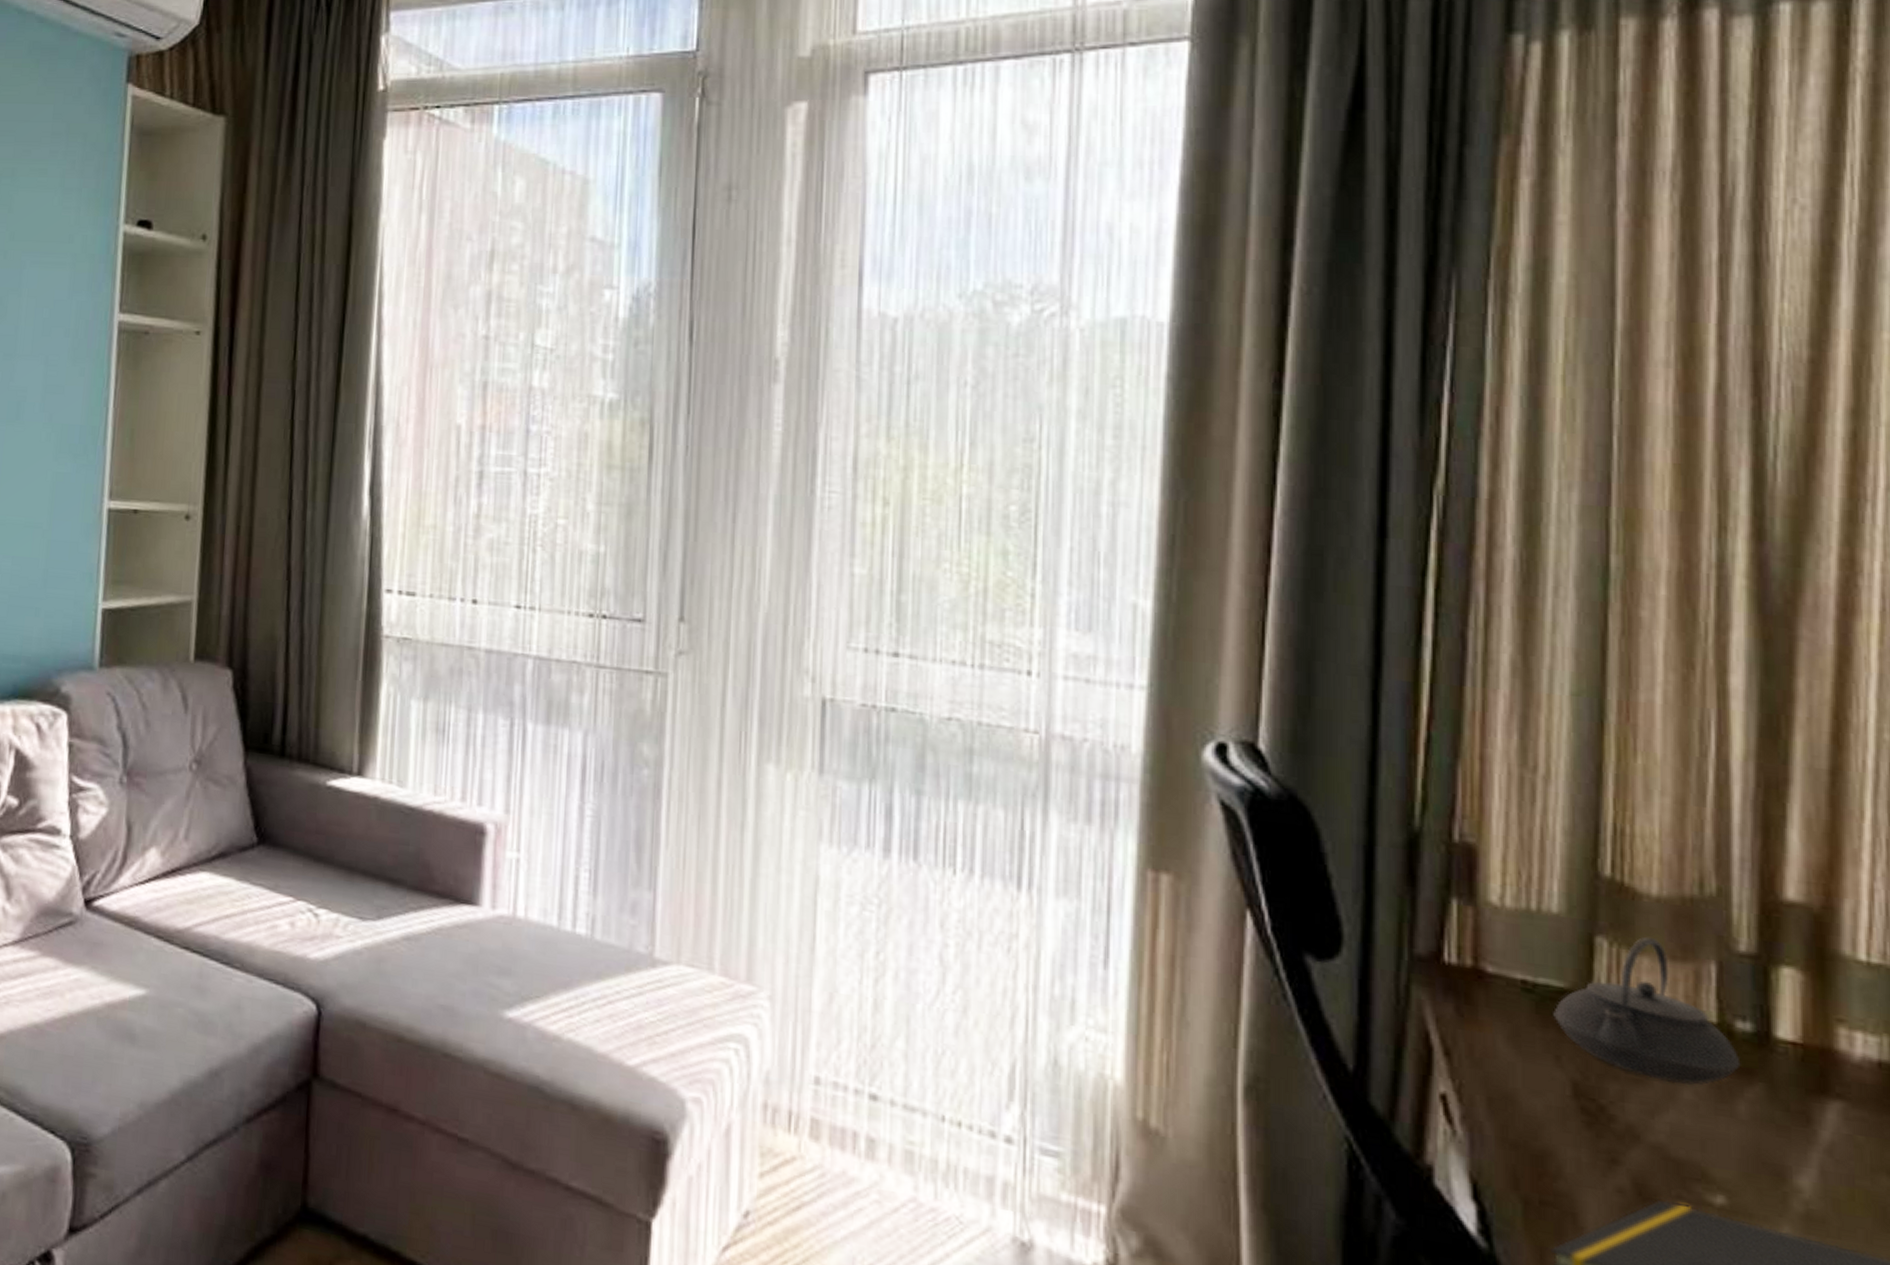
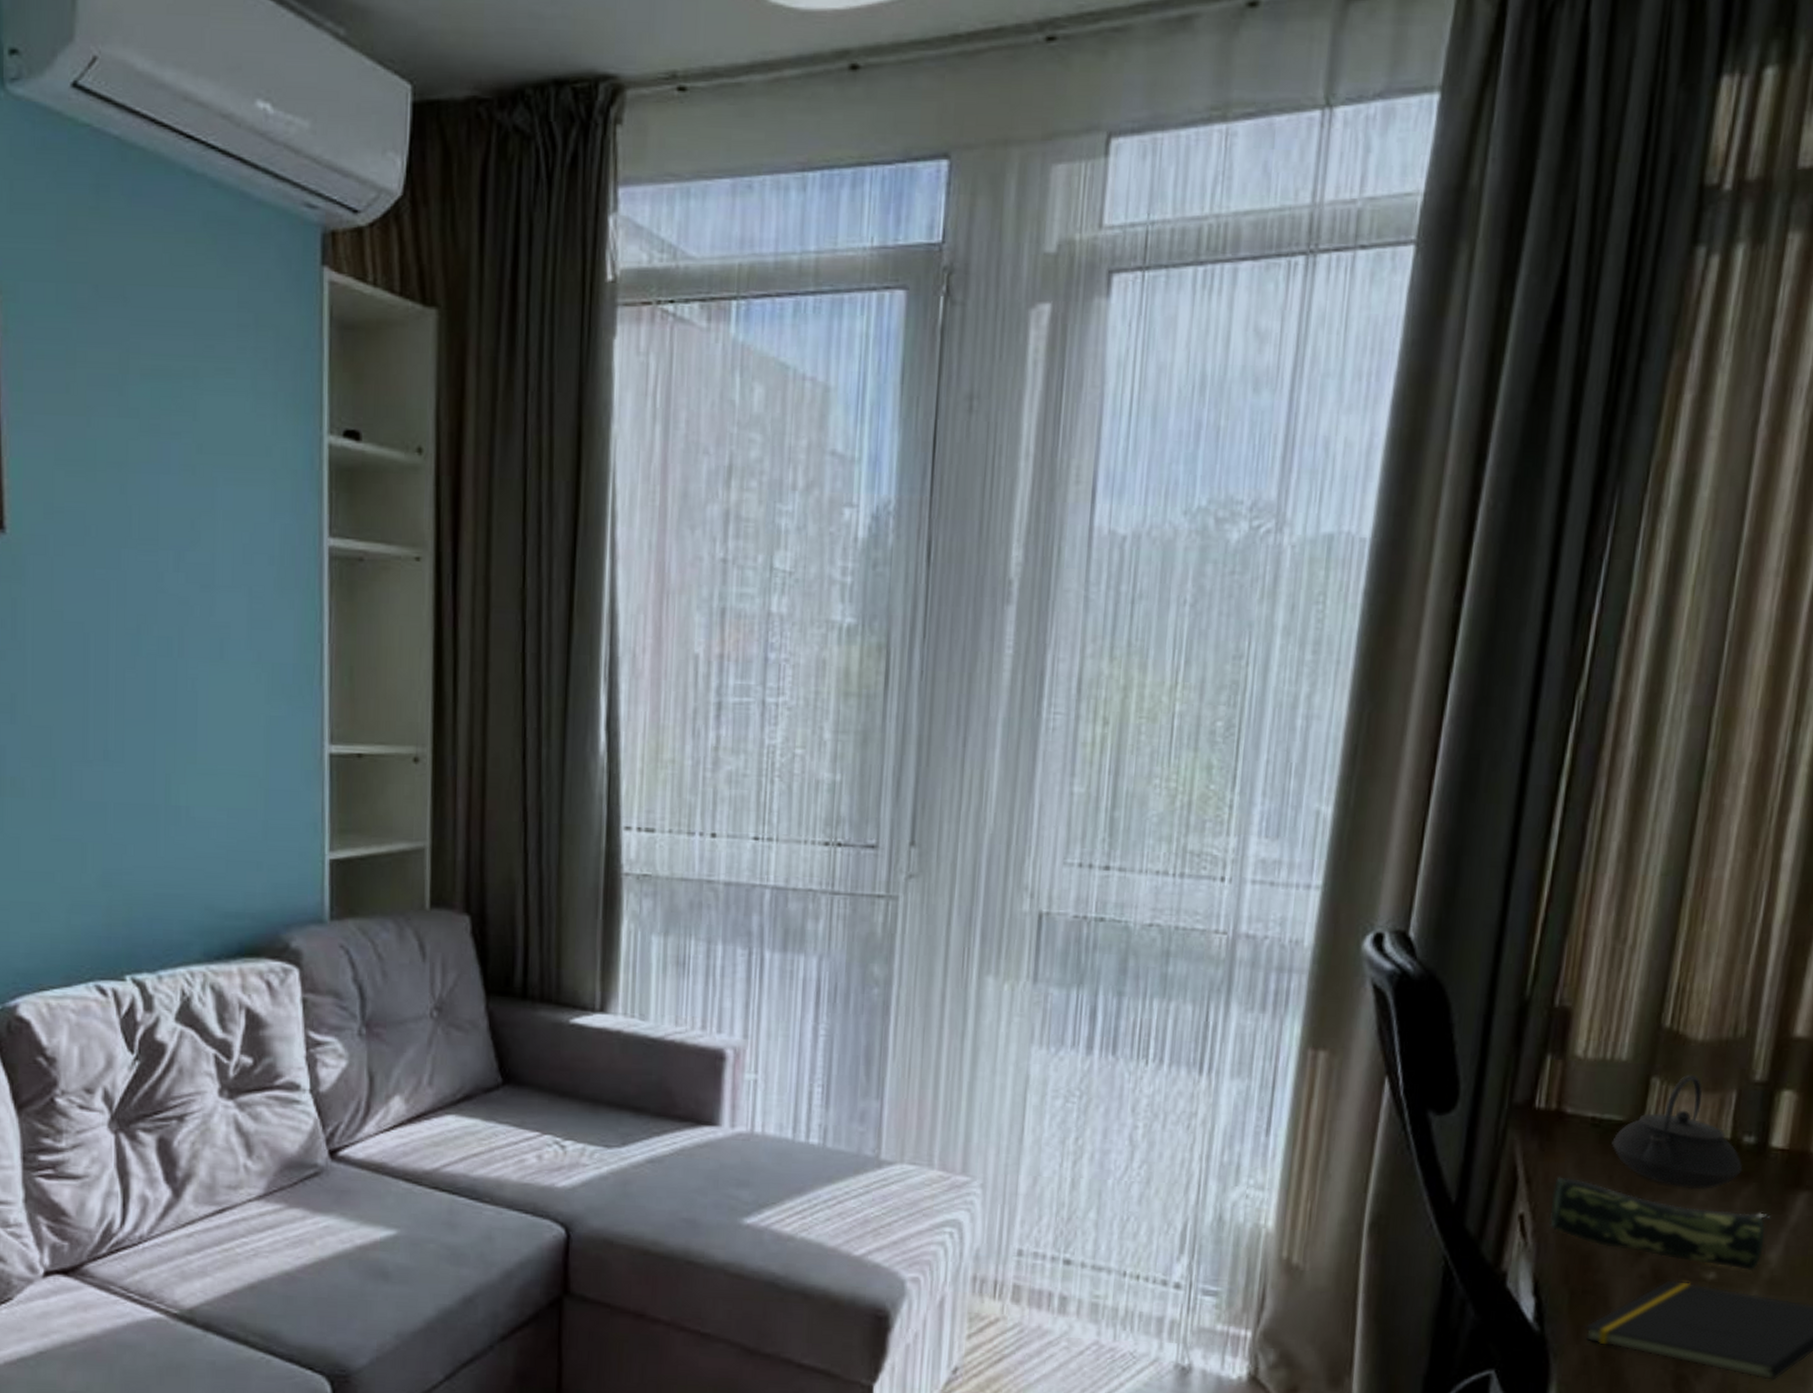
pencil case: none [1481,1050,1793,1200] -> present [1549,1176,1771,1271]

